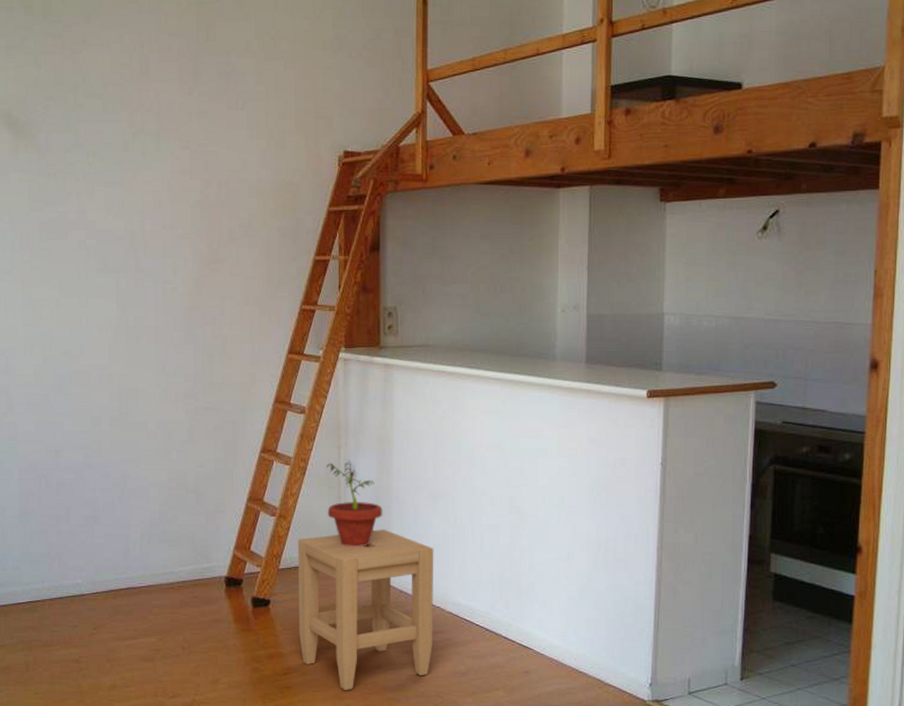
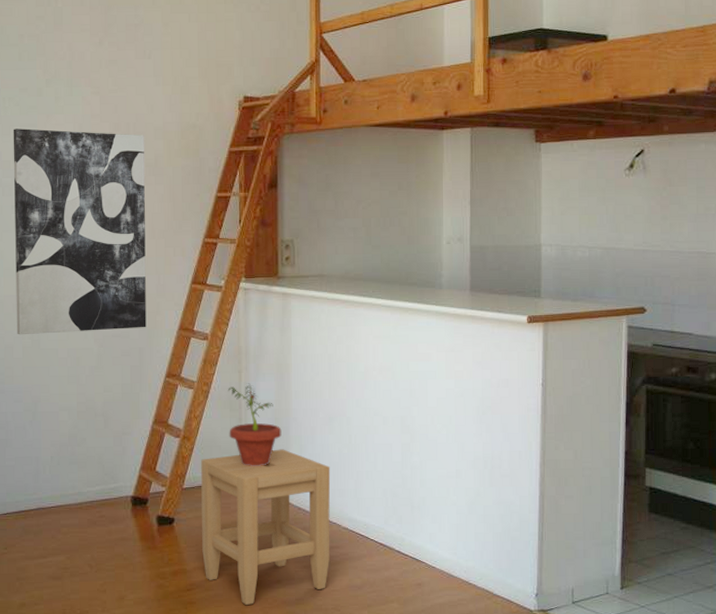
wall art: none [97,186,240,407] -> present [13,128,146,335]

